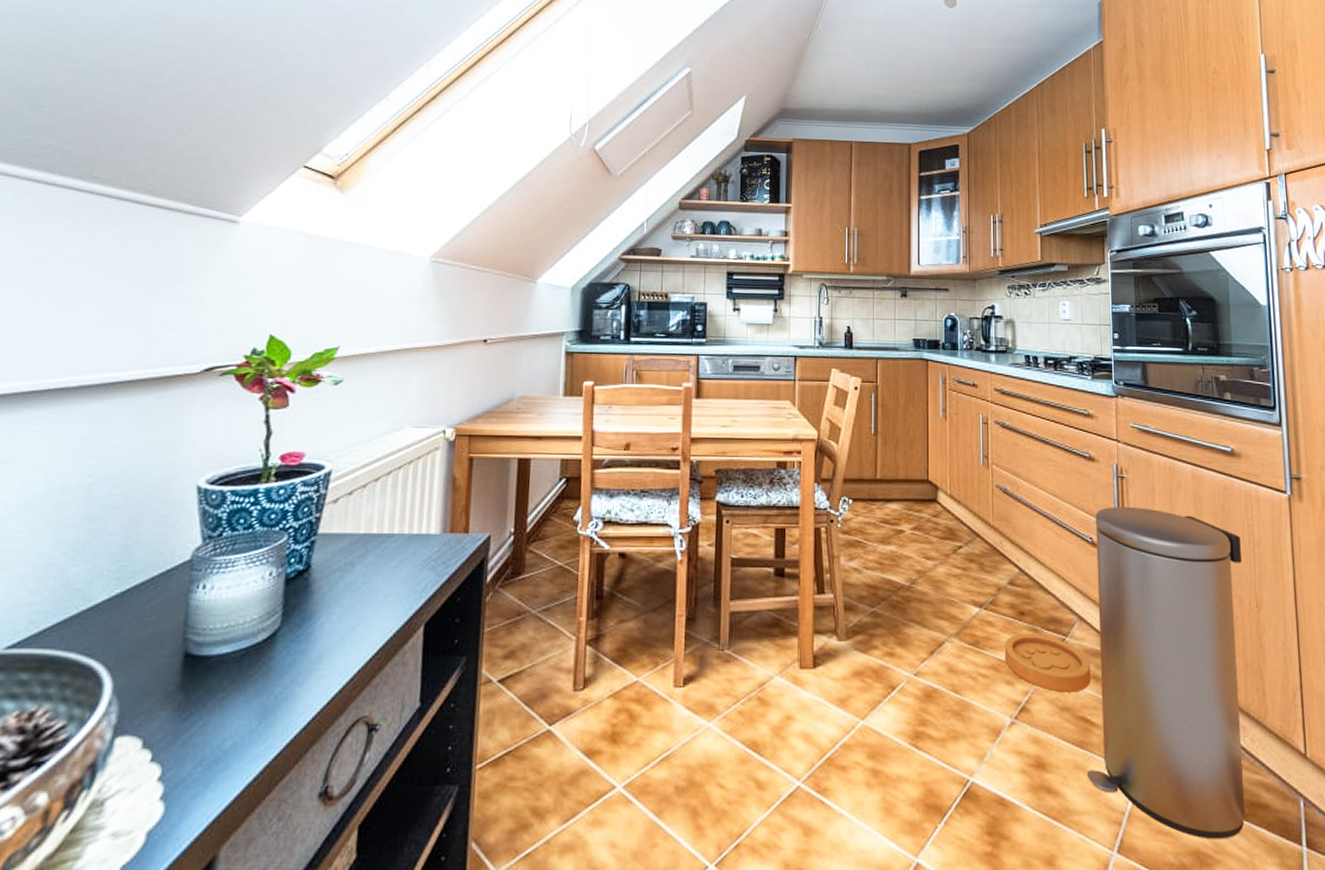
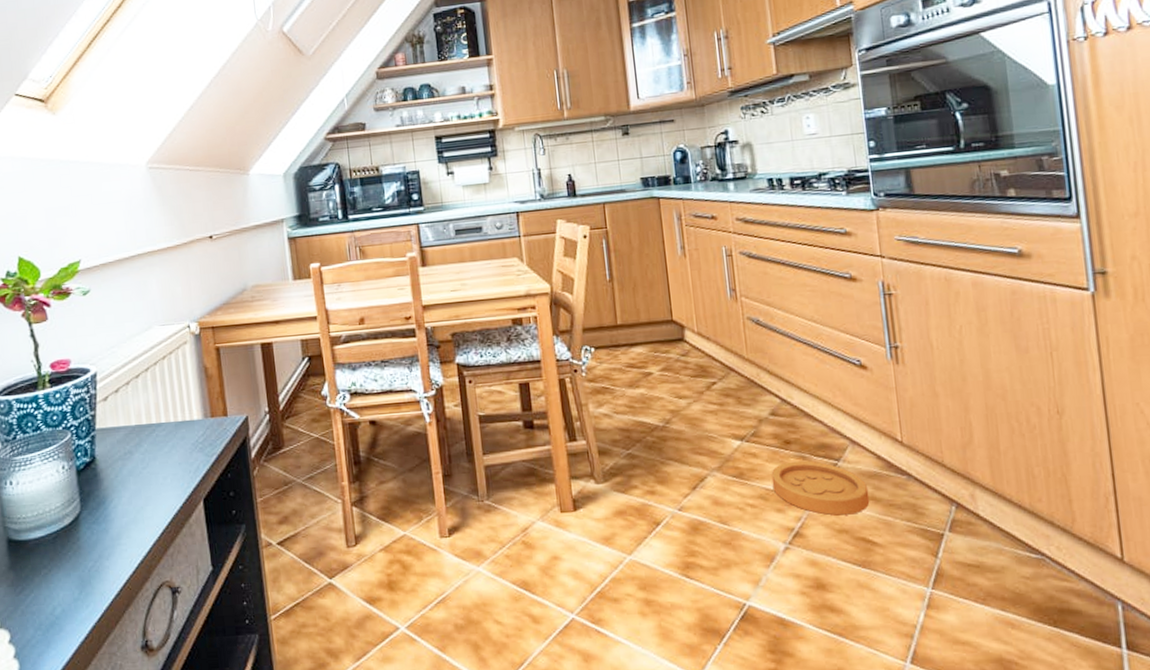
pedal bin: present [1086,507,1245,840] -> none [861,323,1053,647]

